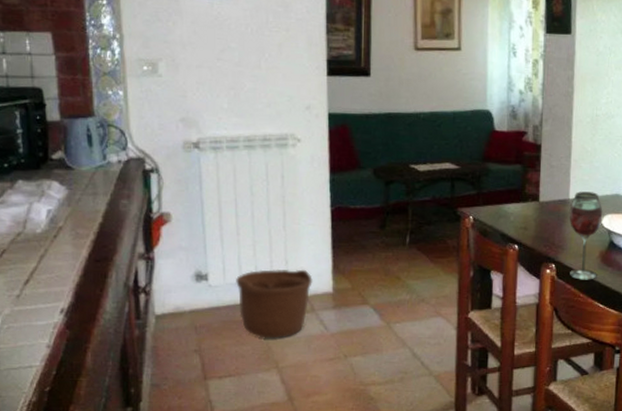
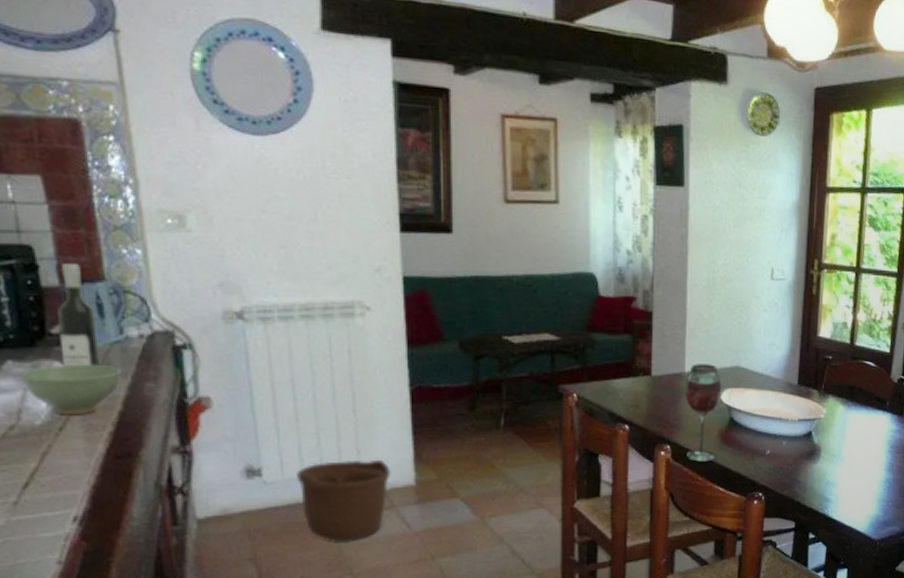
bowl: none [26,183,103,226] -> present [18,364,121,415]
bottle: none [58,101,87,186] -> present [58,262,99,367]

